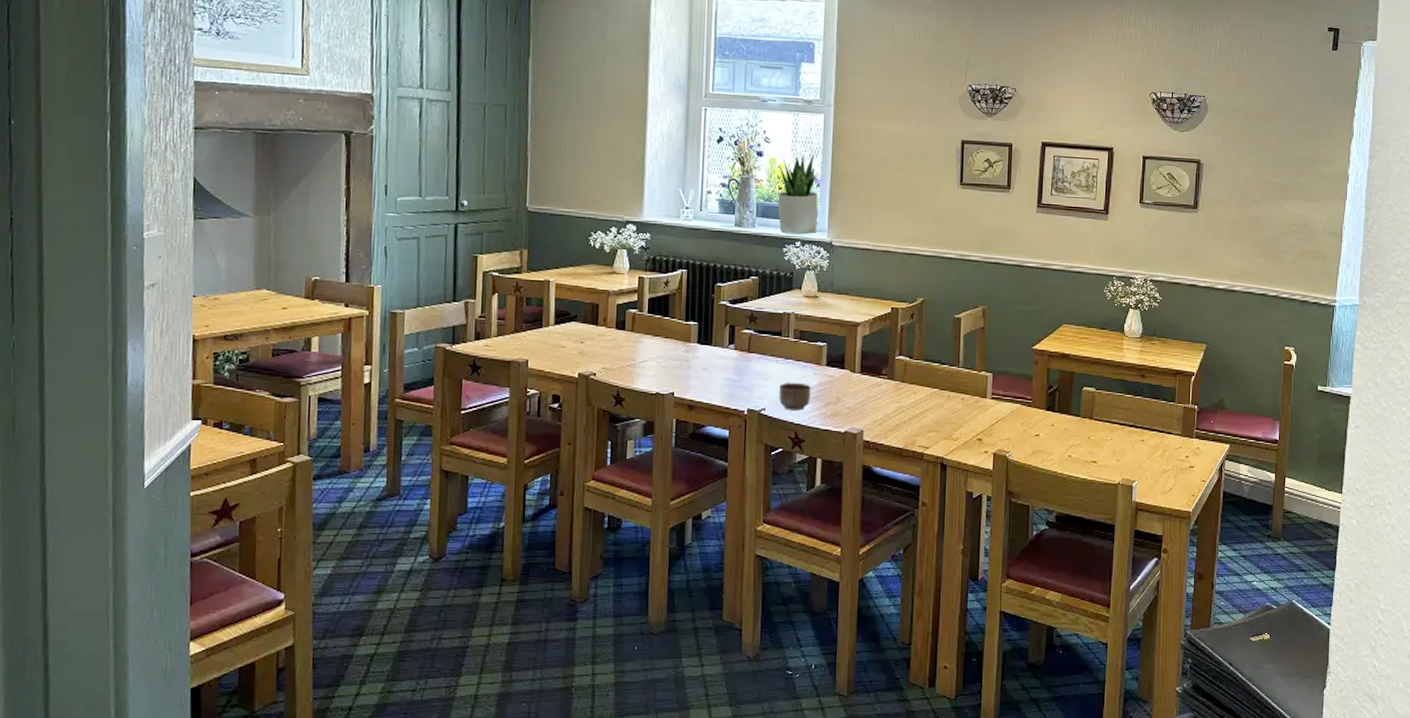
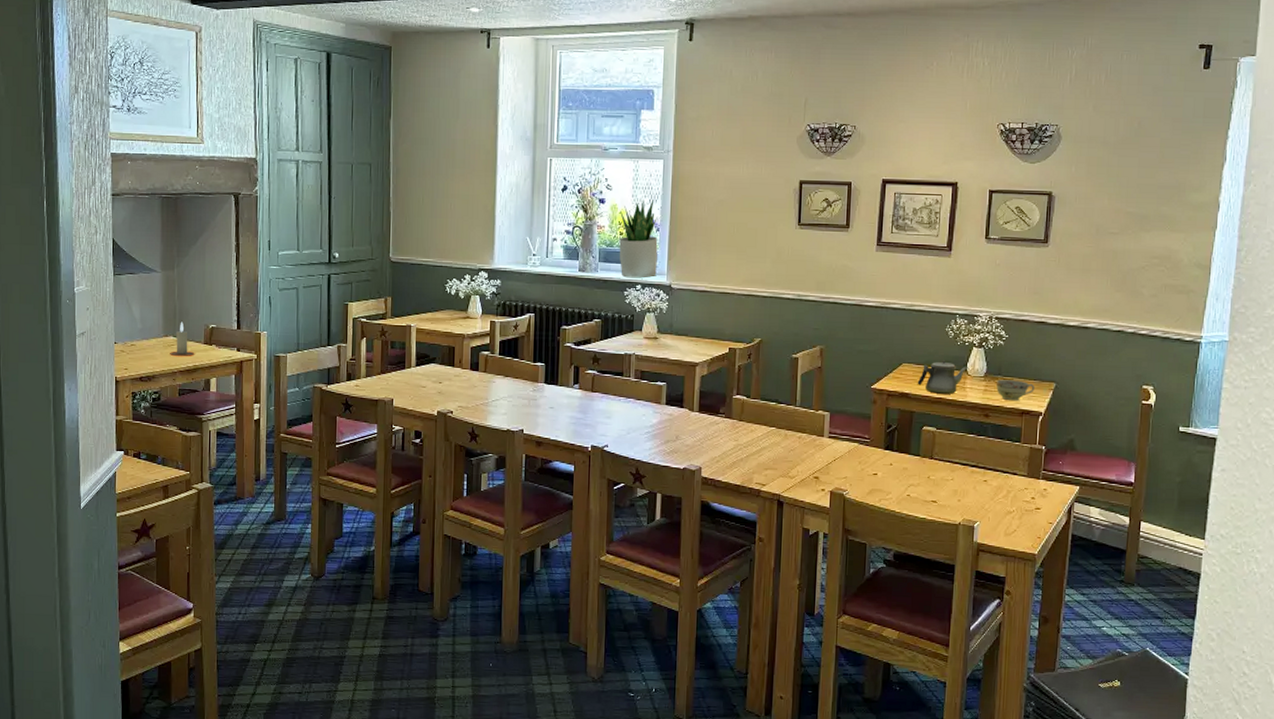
candle: none [262,273,294,313] -> present [170,322,195,357]
teacup: present [779,382,812,411] -> none [621,420,652,447]
teapot: none [1077,321,1125,355] -> present [917,360,968,394]
teacup: none [1151,340,1187,362] -> present [995,379,1035,401]

